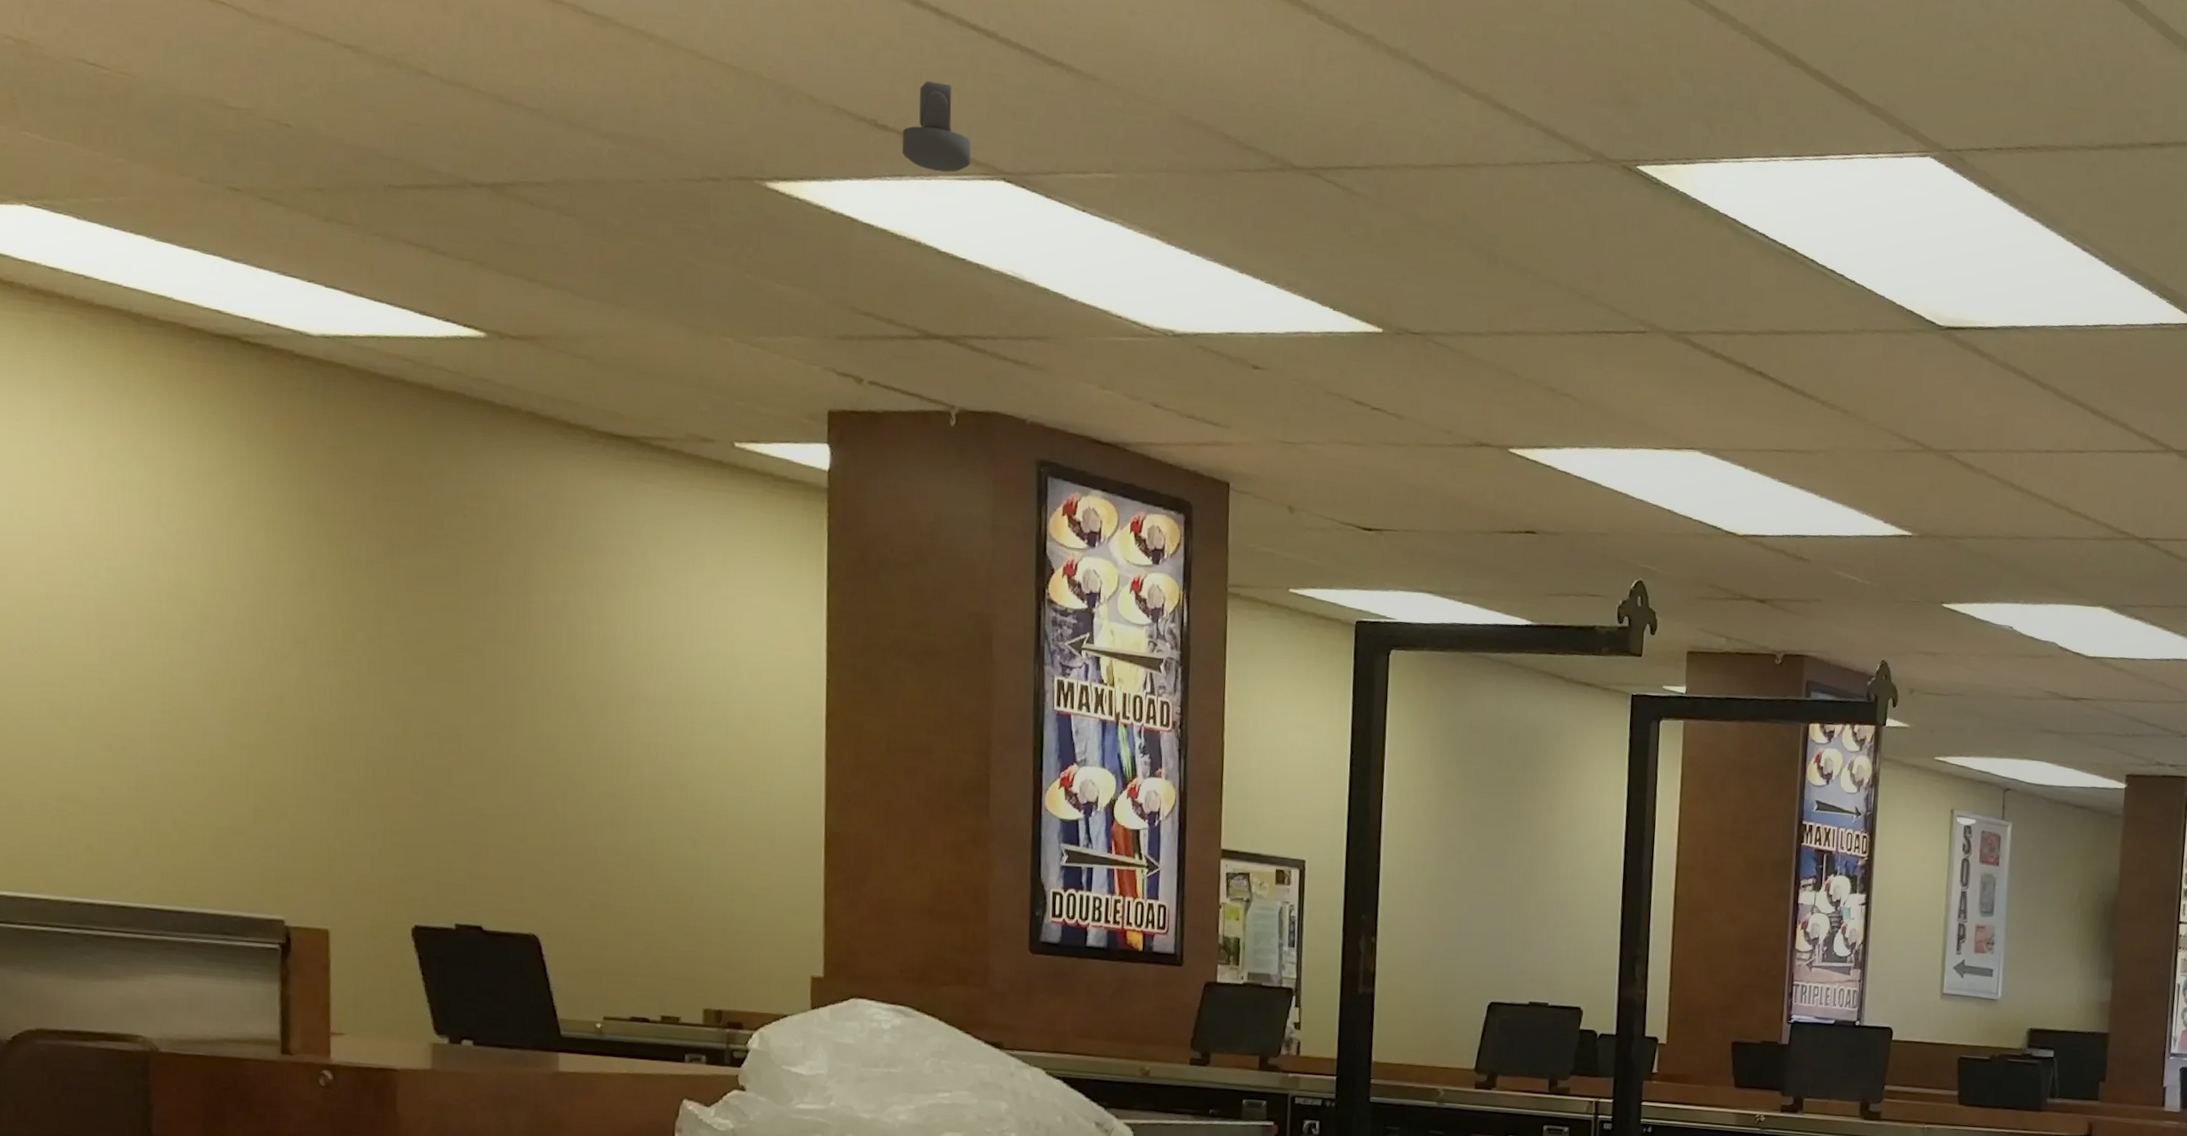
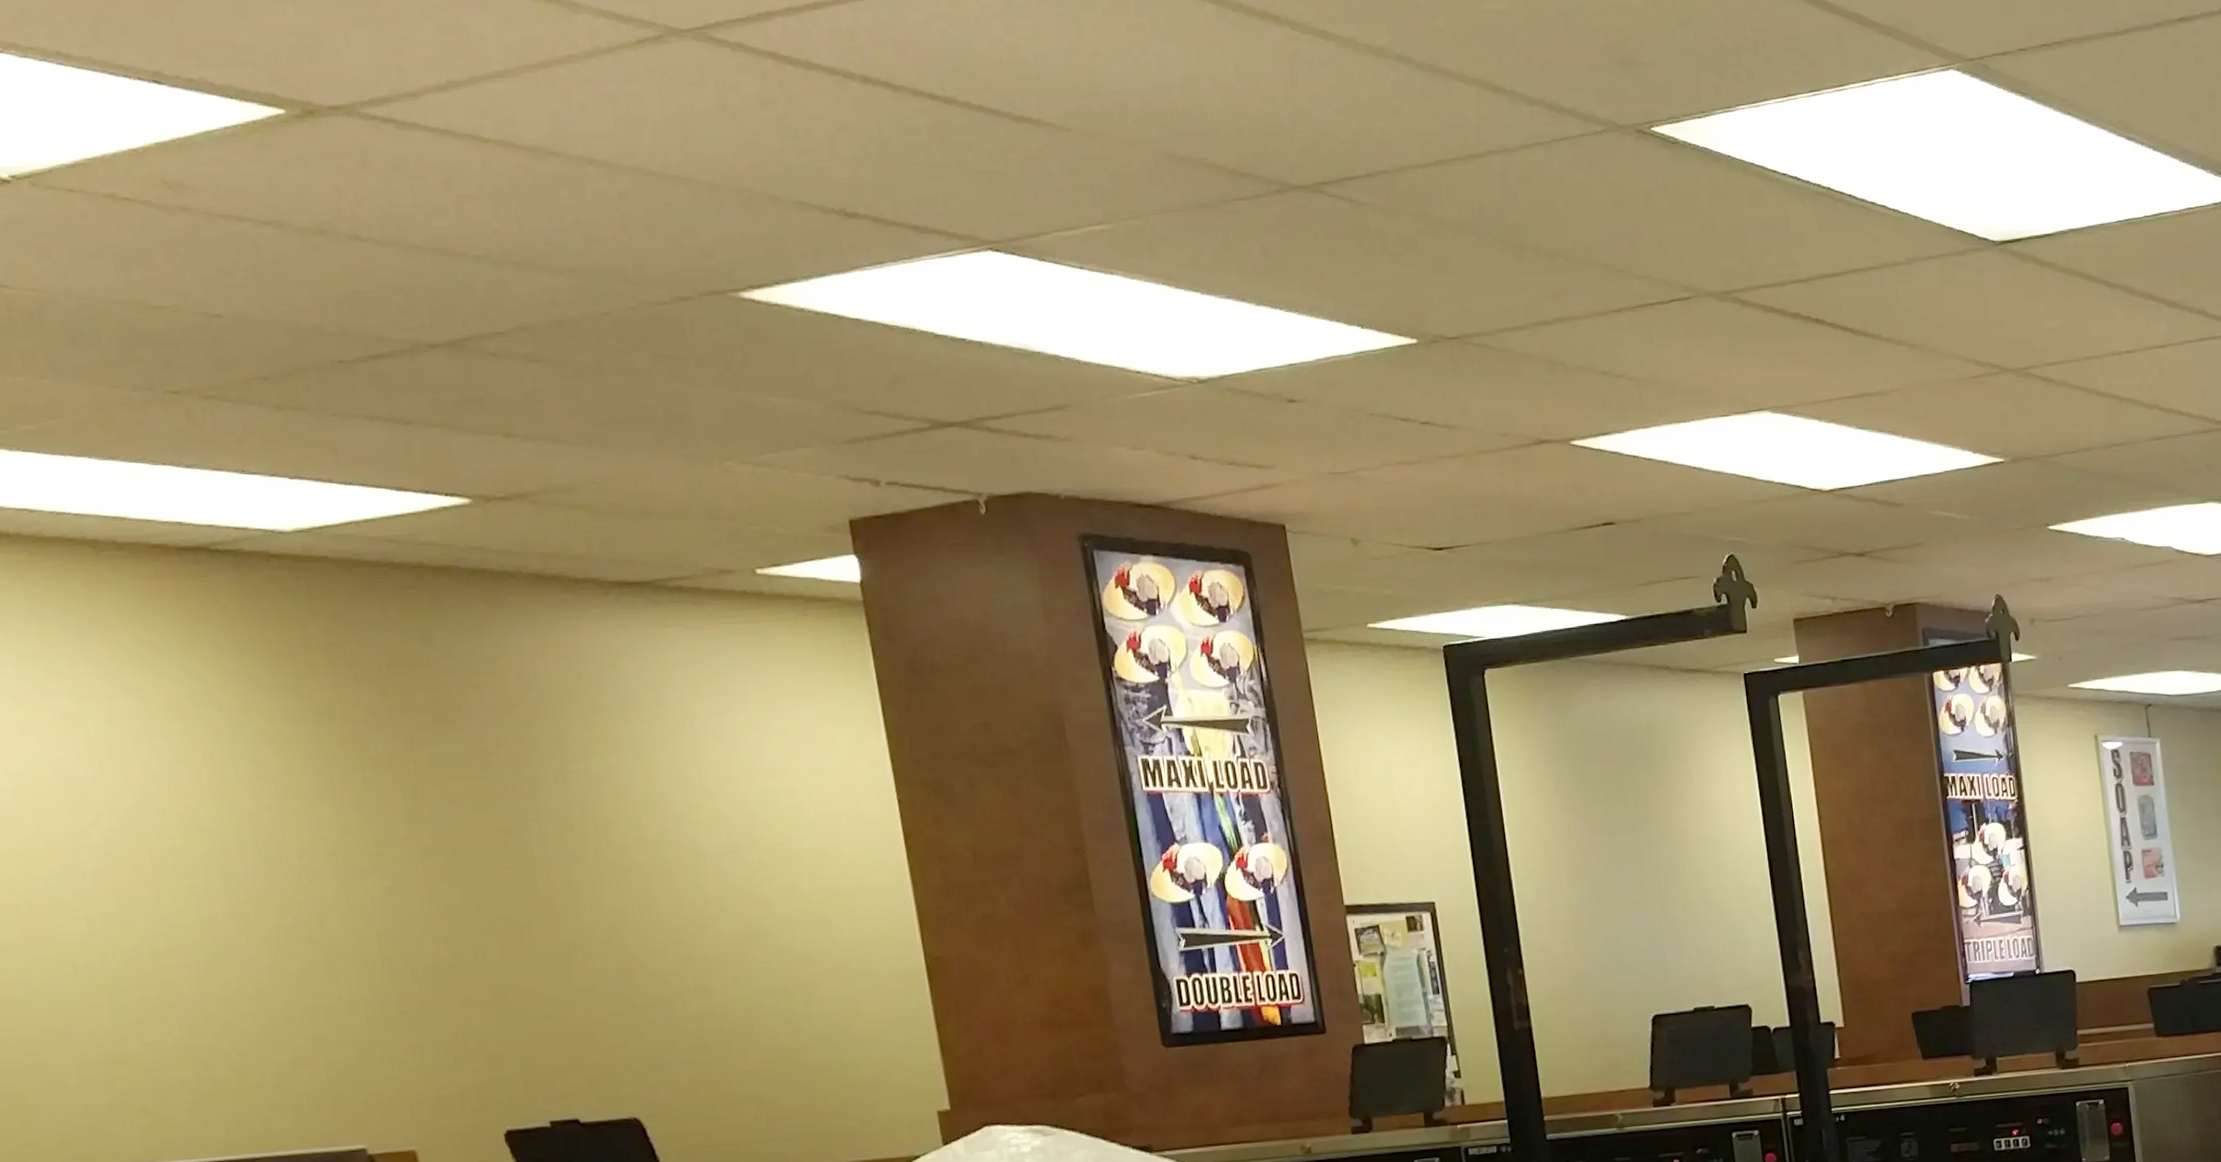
security camera: present [901,81,971,173] -> none [874,159,954,253]

